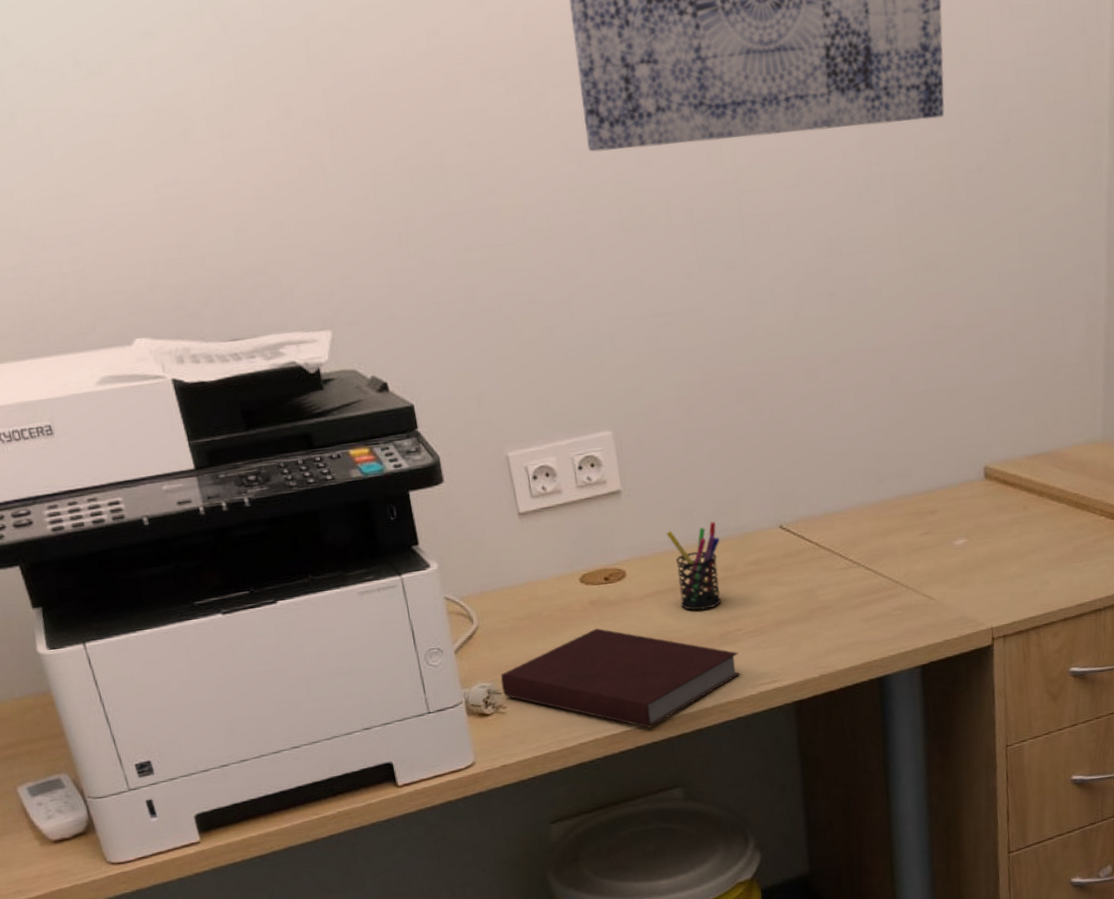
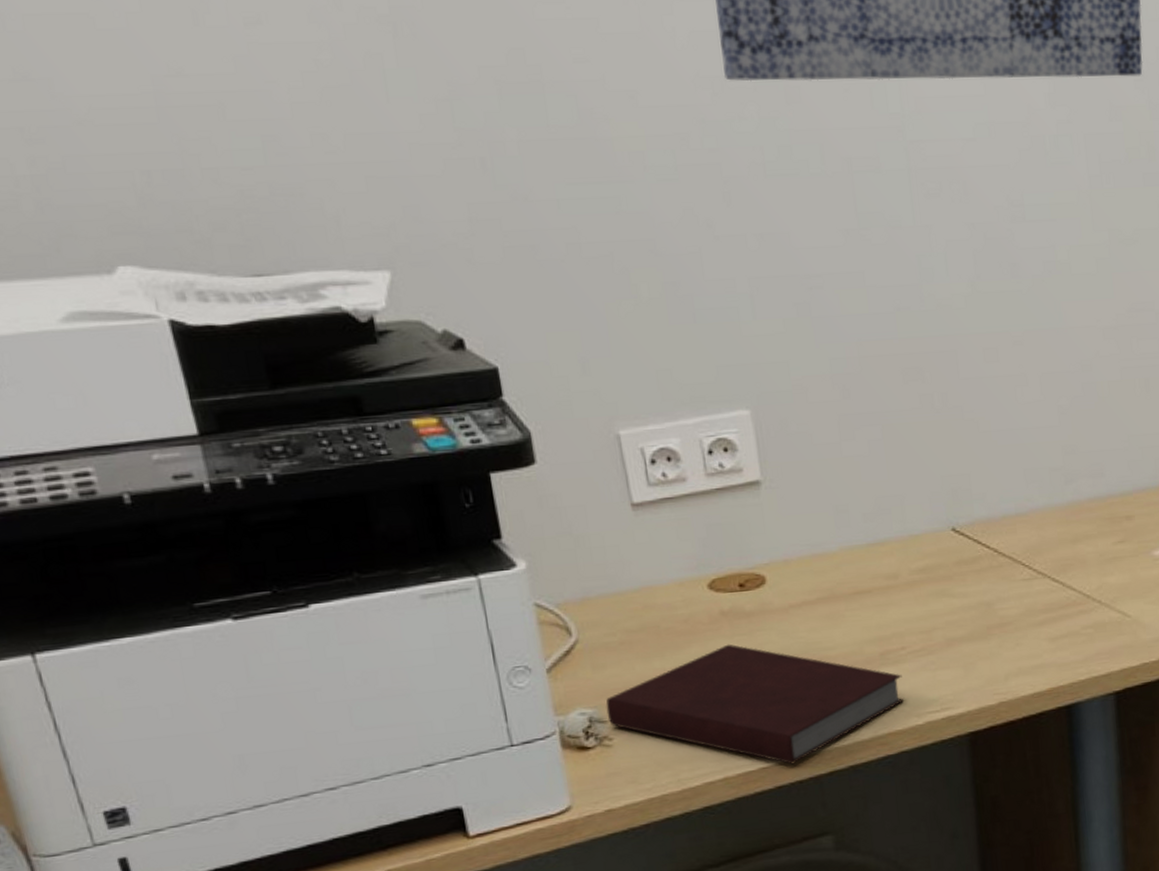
pen holder: present [666,522,721,611] -> none [816,521,882,626]

